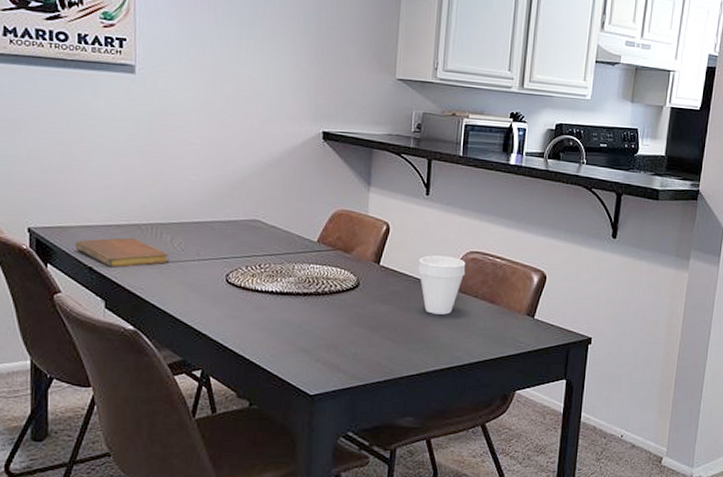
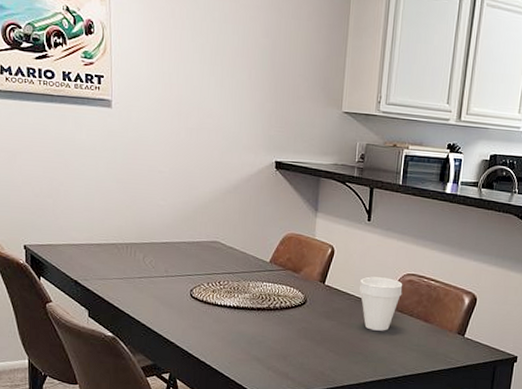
notebook: present [75,237,169,268] -> none [63,255,141,282]

